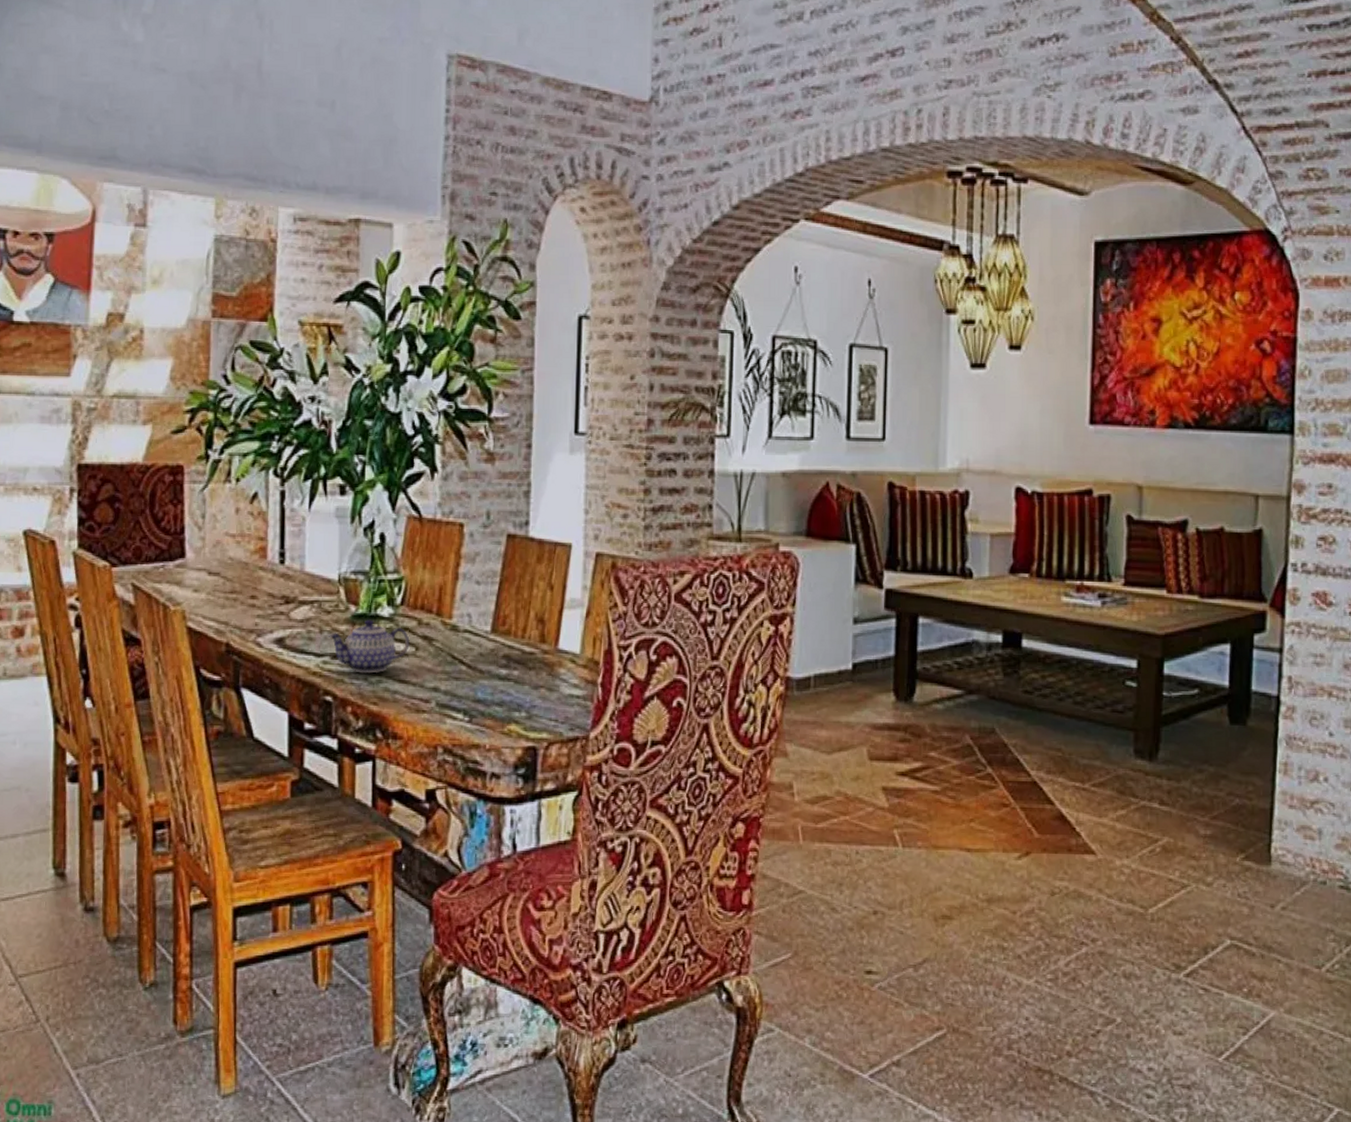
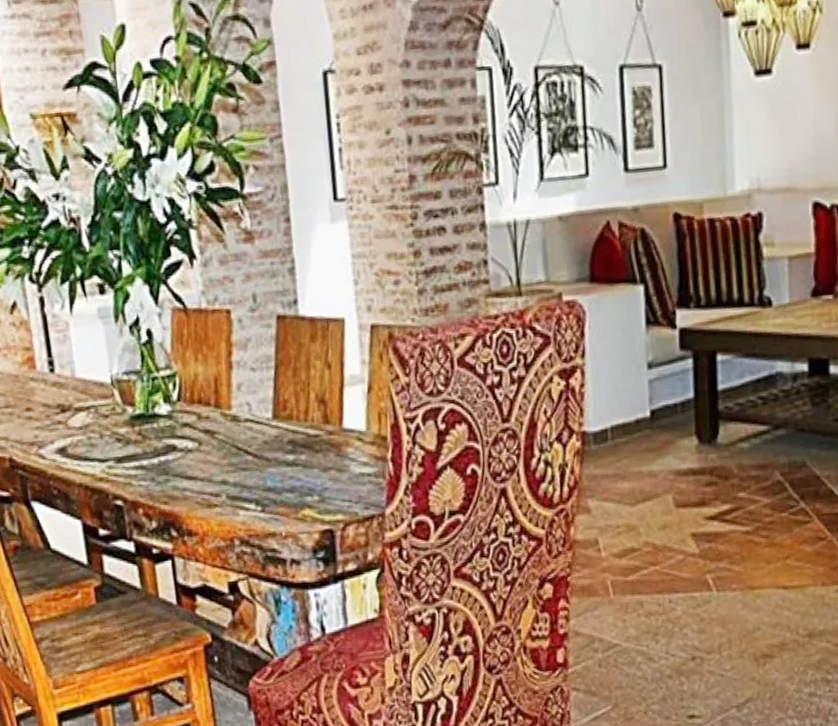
teapot: present [328,619,410,674] -> none [109,419,192,474]

